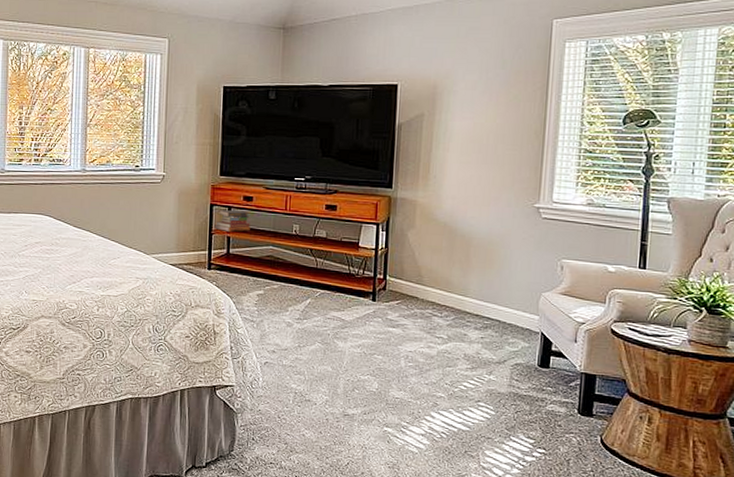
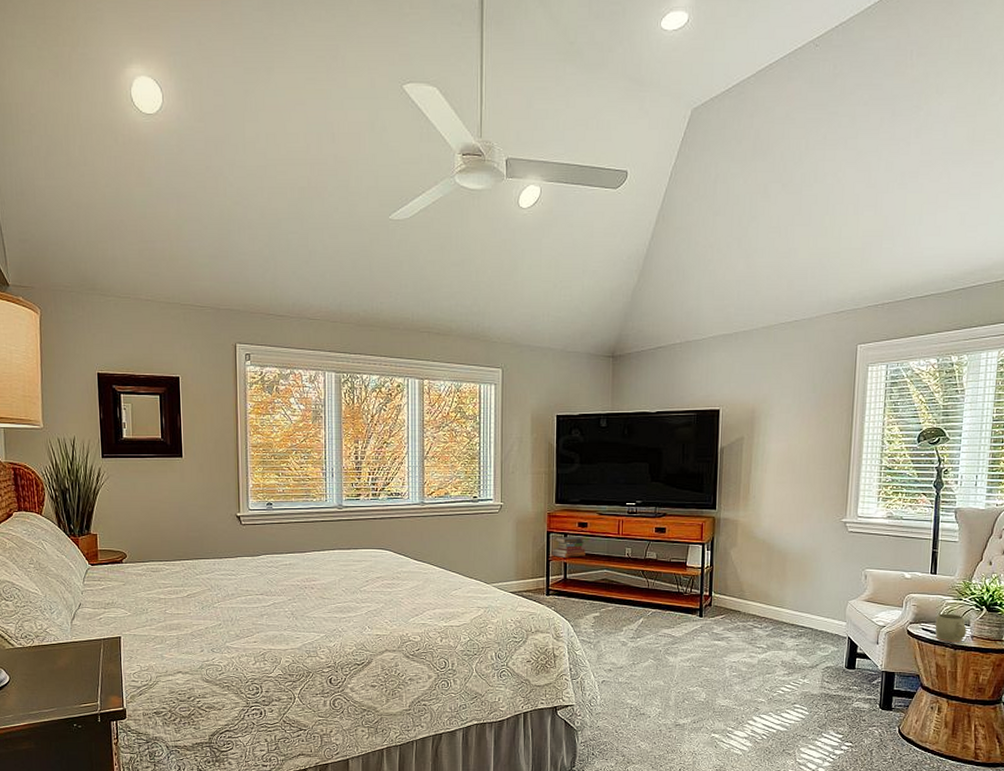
mug: none [644,312,683,346] -> present [934,613,967,642]

